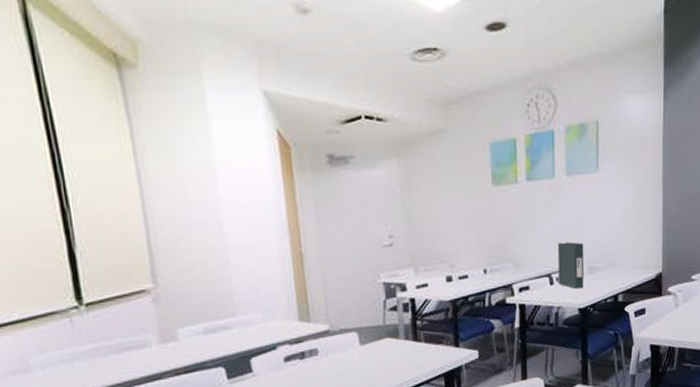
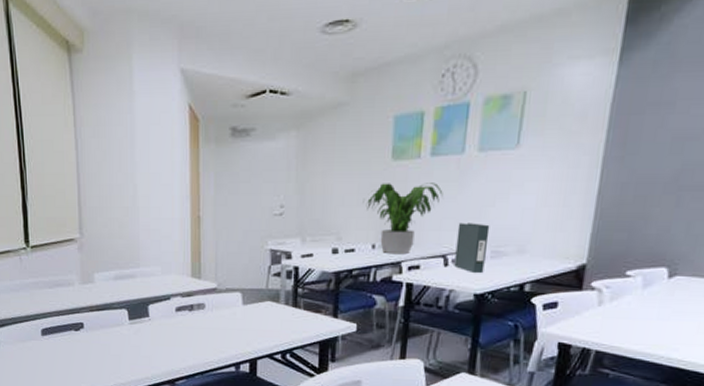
potted plant: none [470,206,541,278] -> present [363,183,443,255]

